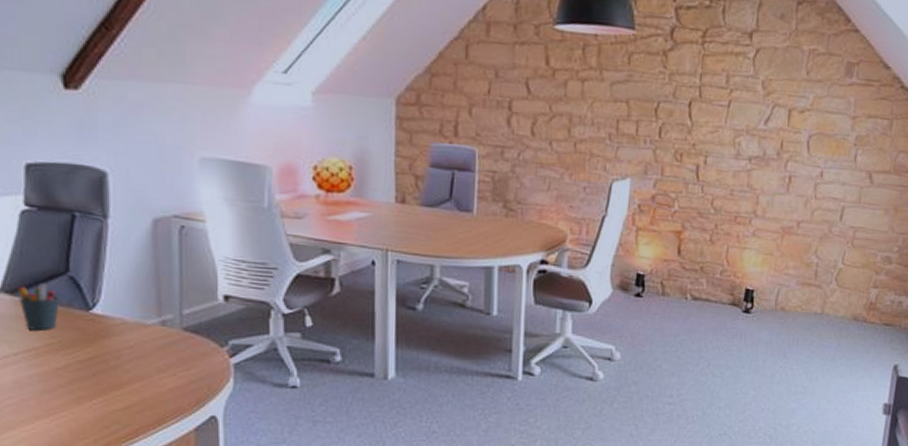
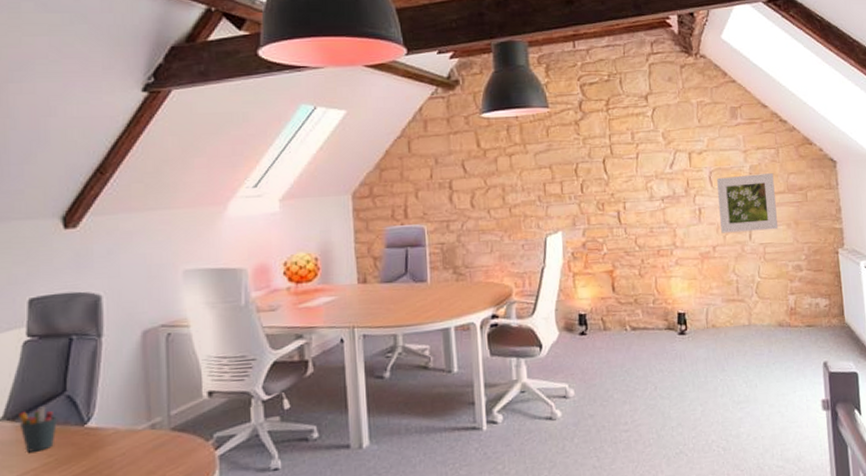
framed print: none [809,143,881,214] -> present [716,173,778,233]

